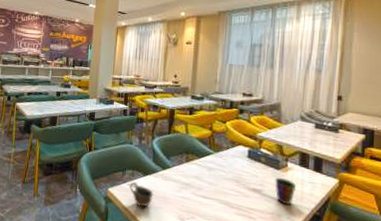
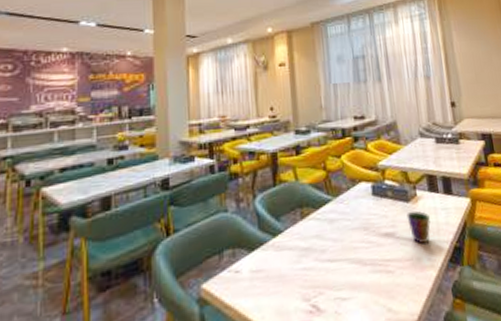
cup: present [128,181,154,207] -> none [229,264,266,300]

